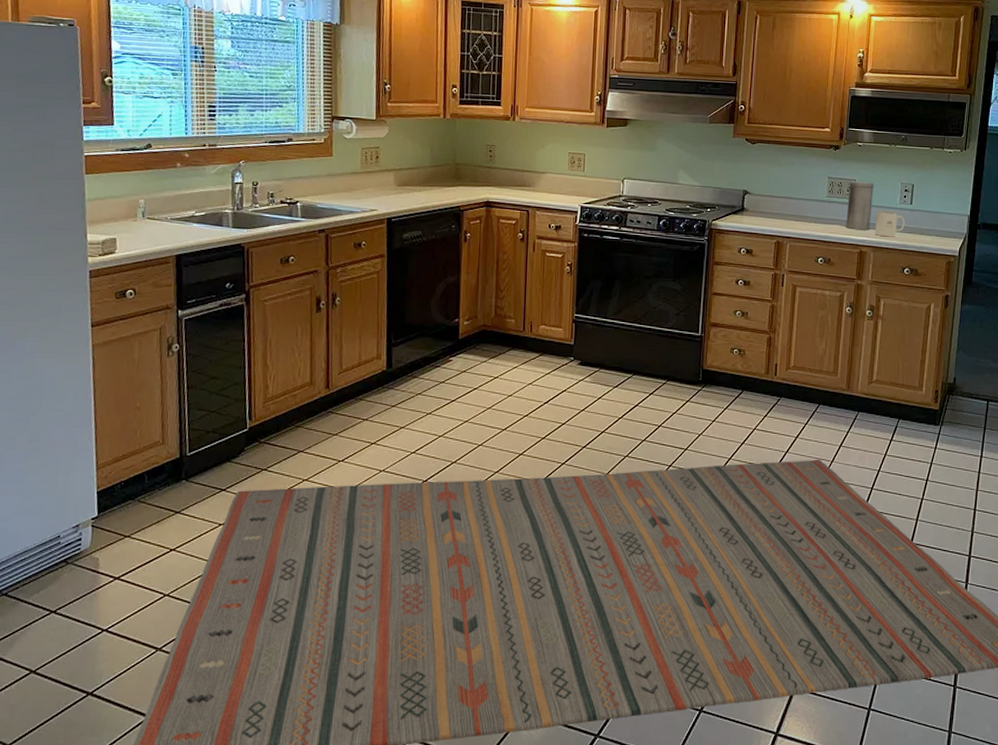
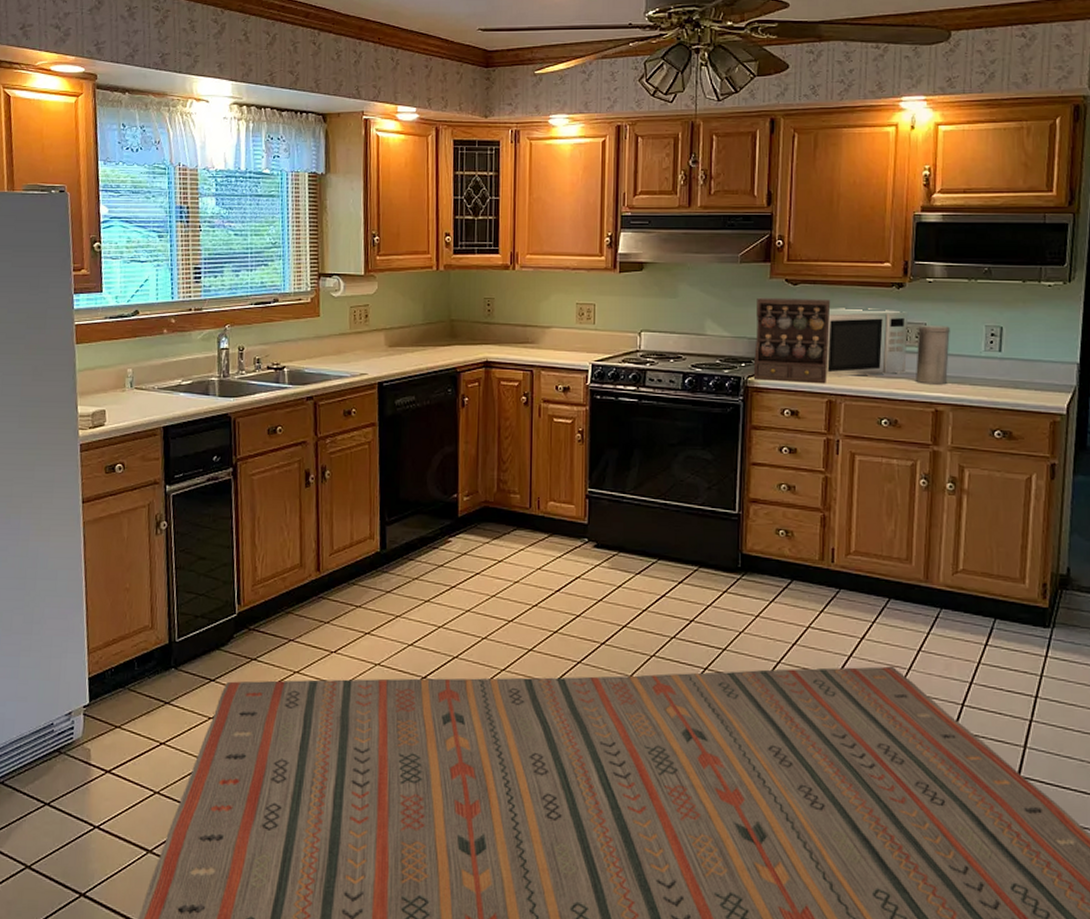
spice rack: none [716,153,781,228] -> present [753,297,831,384]
microwave: none [776,164,843,222] -> present [826,308,909,377]
mug: present [874,210,906,237] -> none [953,360,994,393]

